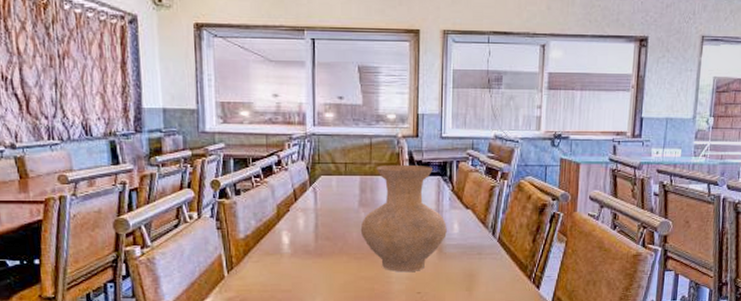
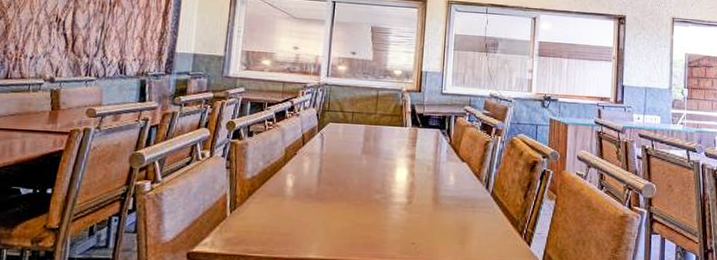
vase: present [360,164,447,273] -> none [361,116,443,222]

